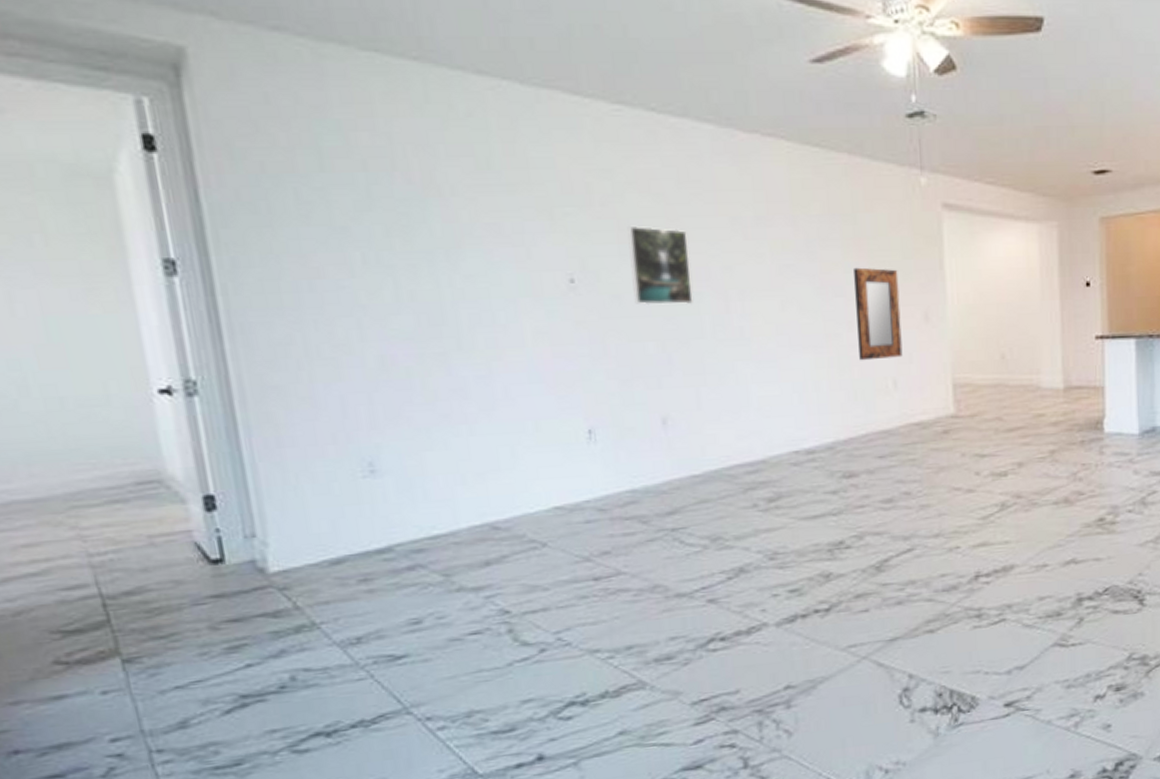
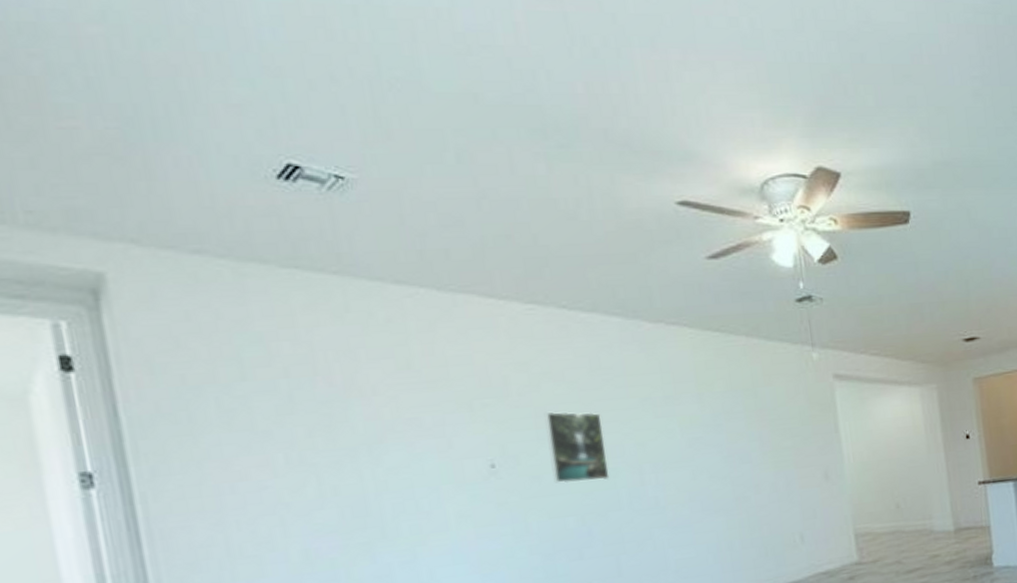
home mirror: present [854,267,903,361] -> none [757,435,807,520]

